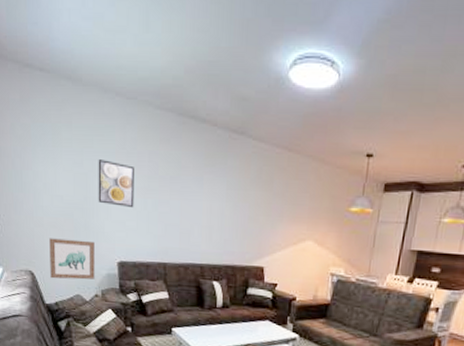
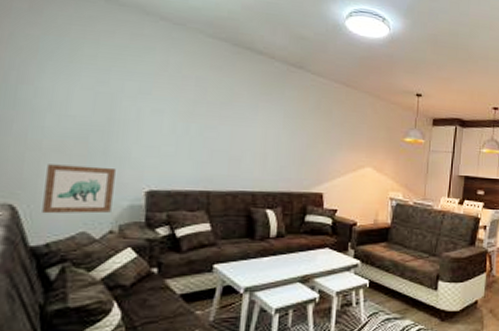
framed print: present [98,159,134,208] -> none [126,80,177,133]

